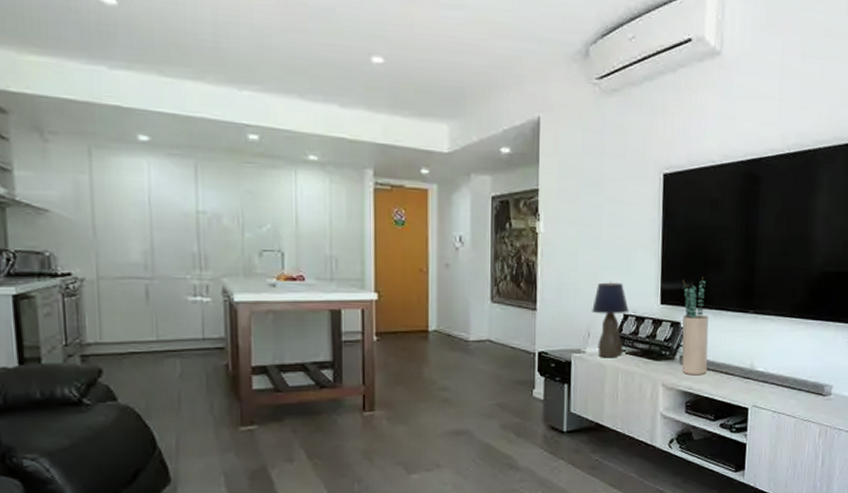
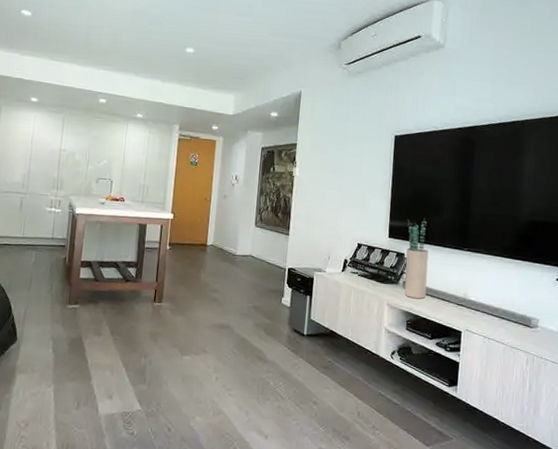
table lamp: present [592,281,629,358] -> none [332,216,362,279]

